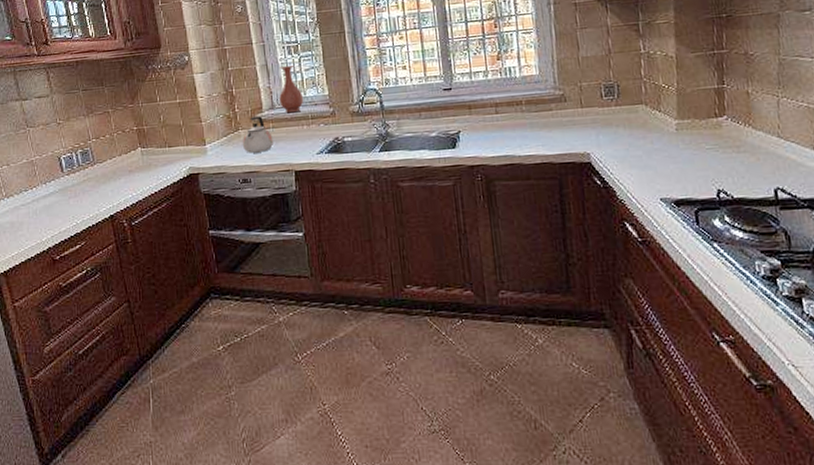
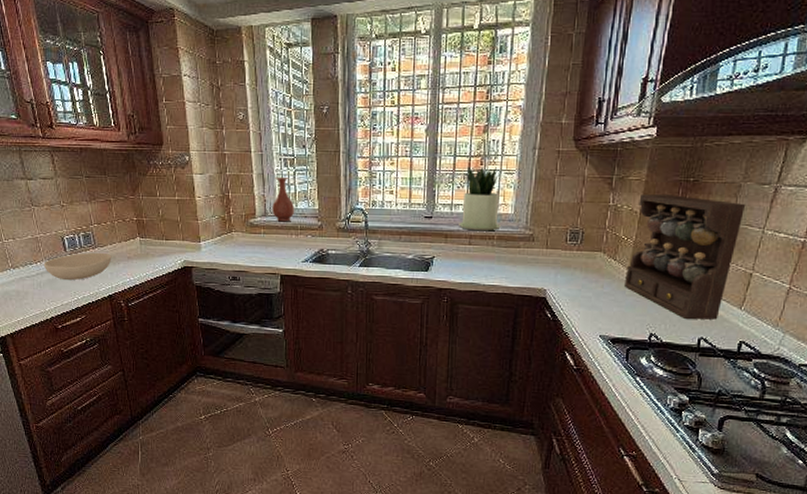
bowl: none [39,168,112,204] -> present [43,252,112,280]
kettle: present [242,116,274,153] -> none [234,221,264,255]
planter: none [481,28,527,99] -> present [459,167,501,231]
spice rack: none [671,33,791,168] -> present [625,194,746,320]

